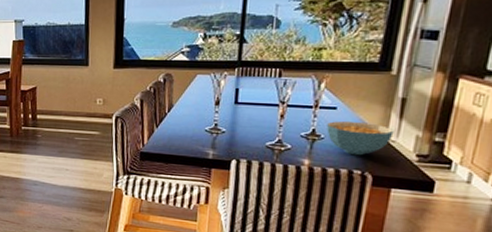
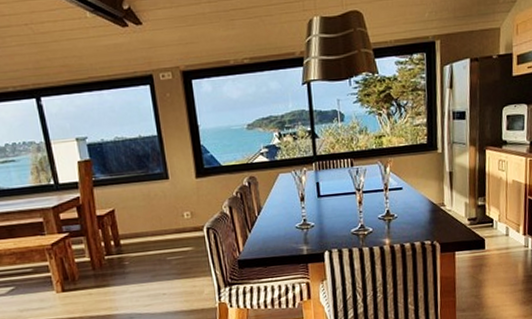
cereal bowl: present [326,120,394,156] -> none [396,197,449,228]

